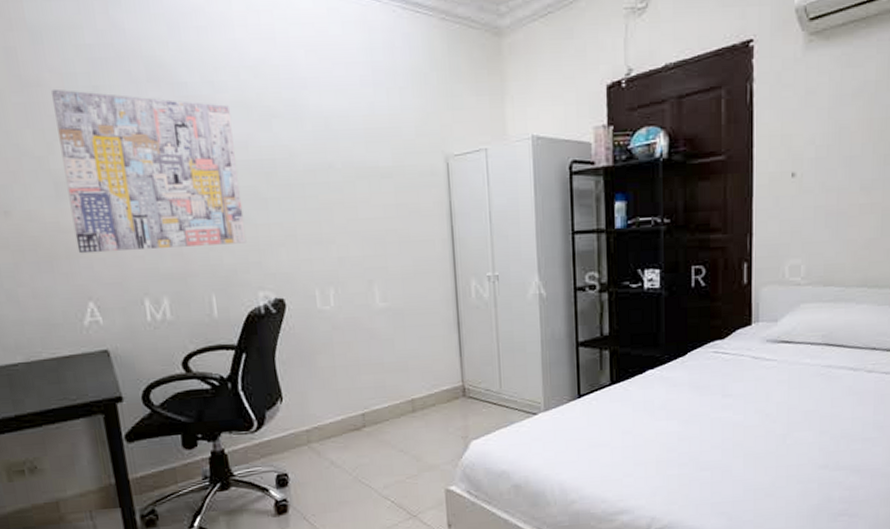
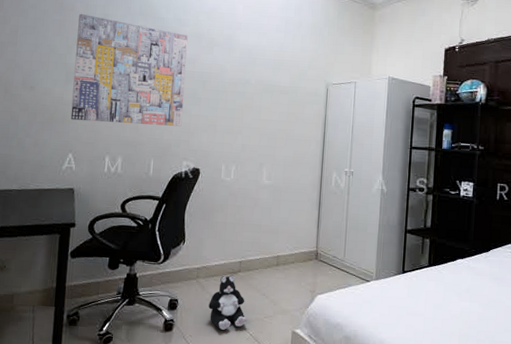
plush toy: none [330,432,385,502] -> present [208,274,247,330]

